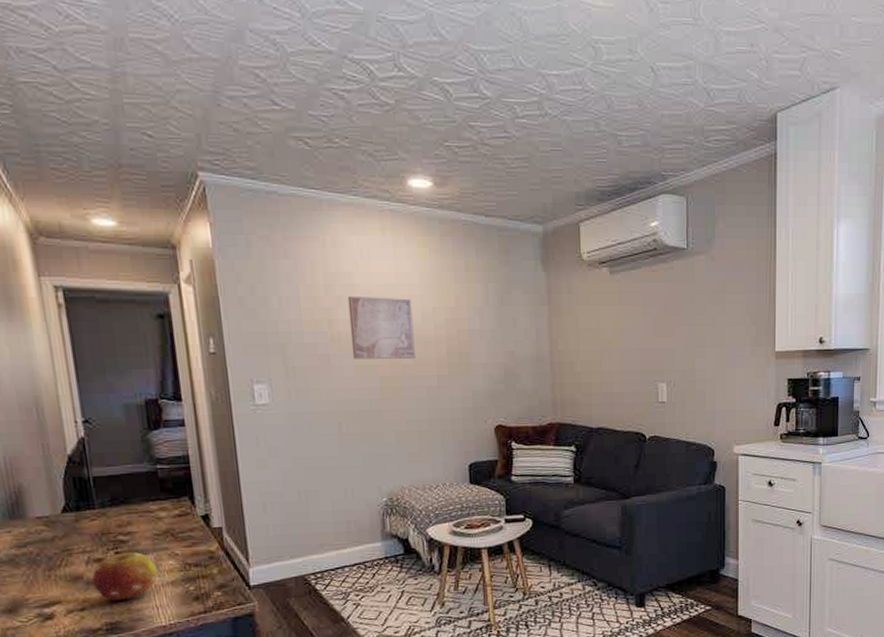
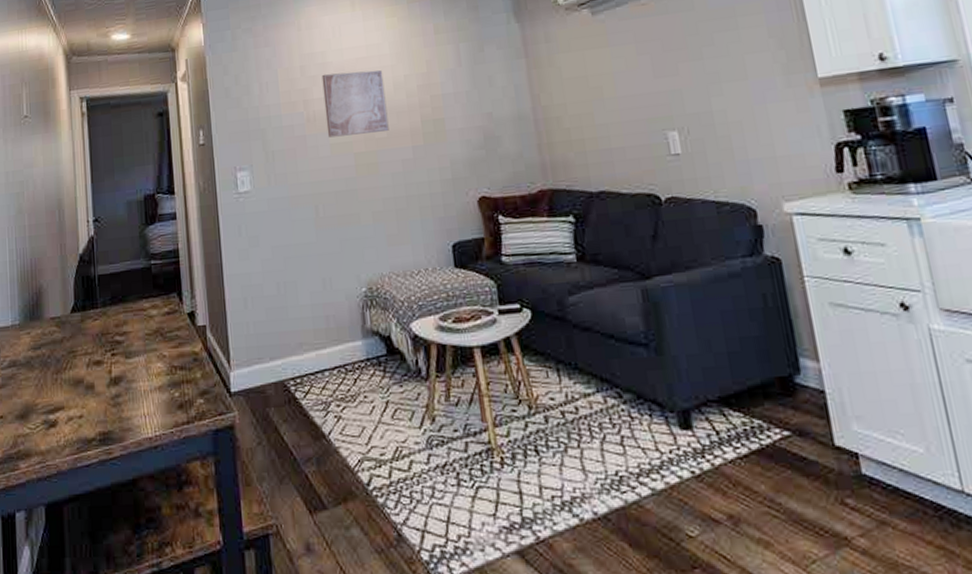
fruit: present [92,552,158,601] -> none [91,354,147,407]

